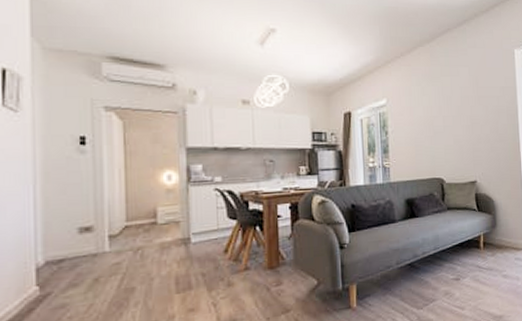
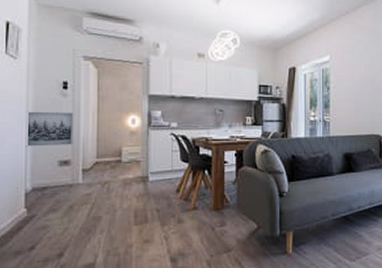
wall art: none [33,171,96,214] -> present [25,111,74,147]

